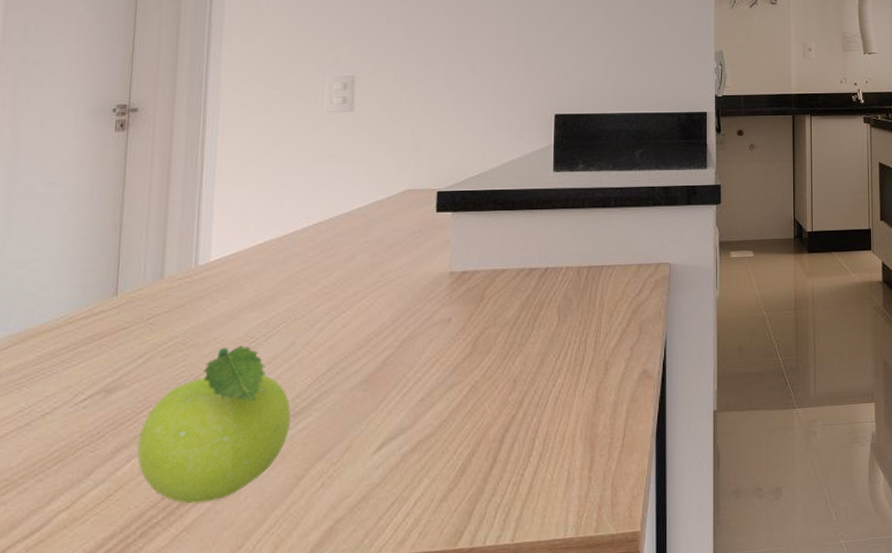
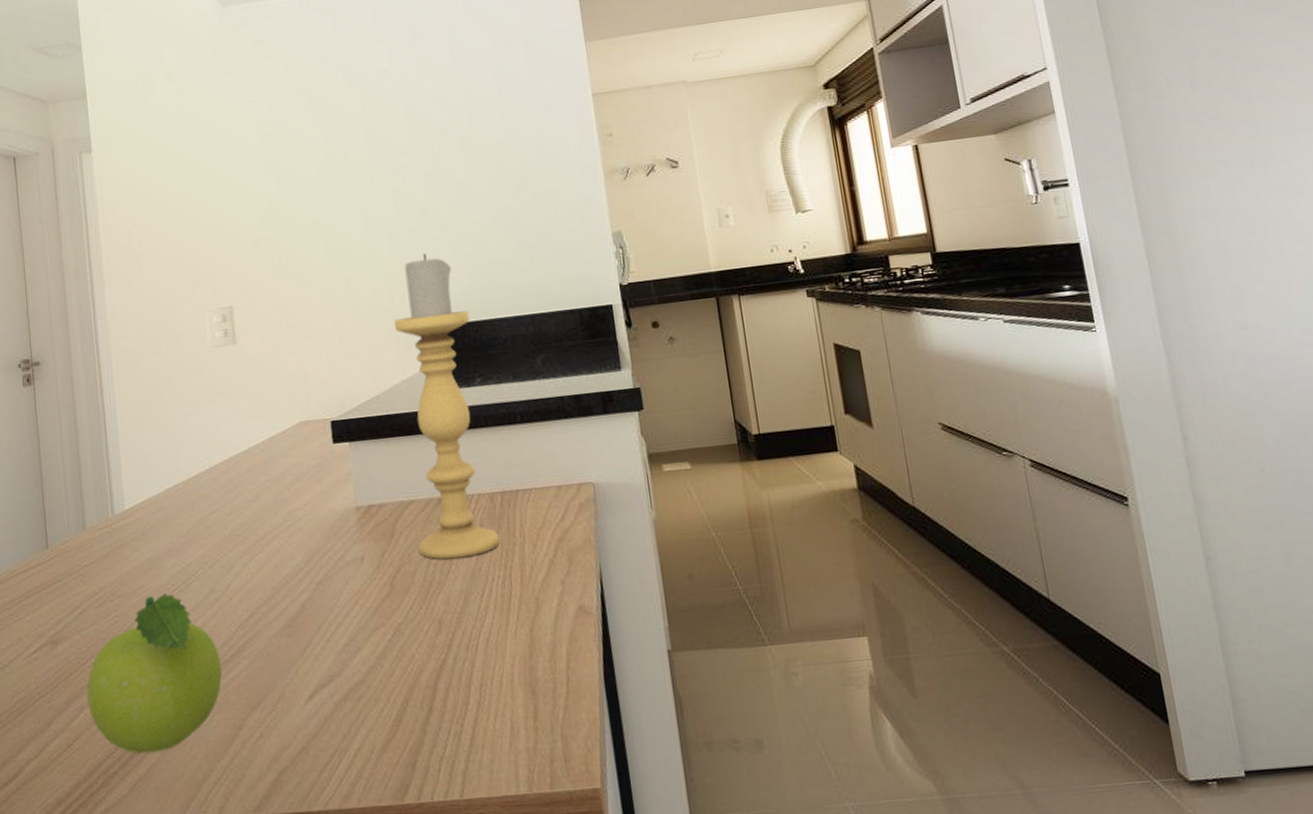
candle holder: none [504,49,581,325] -> present [393,253,500,560]

